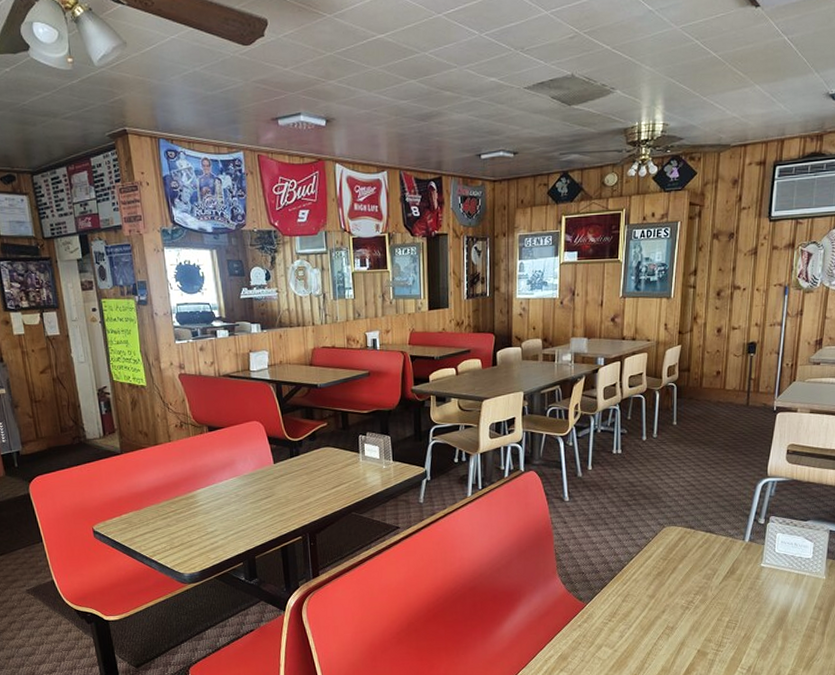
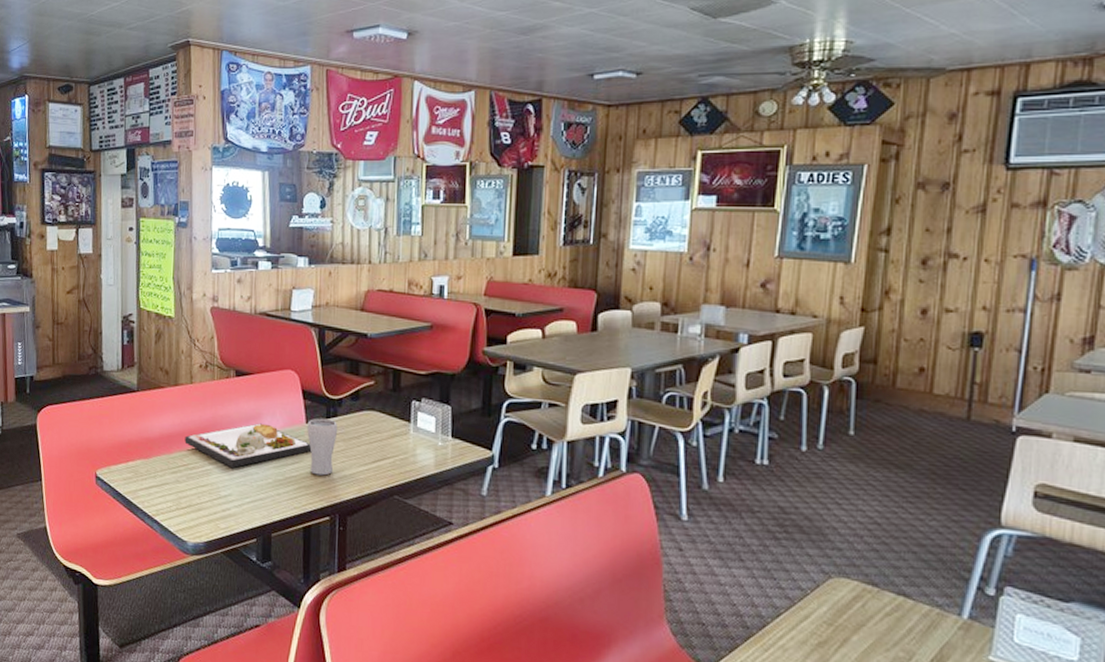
dinner plate: none [170,468,281,509] -> present [184,423,312,469]
drinking glass: none [275,457,301,504] -> present [307,418,337,476]

